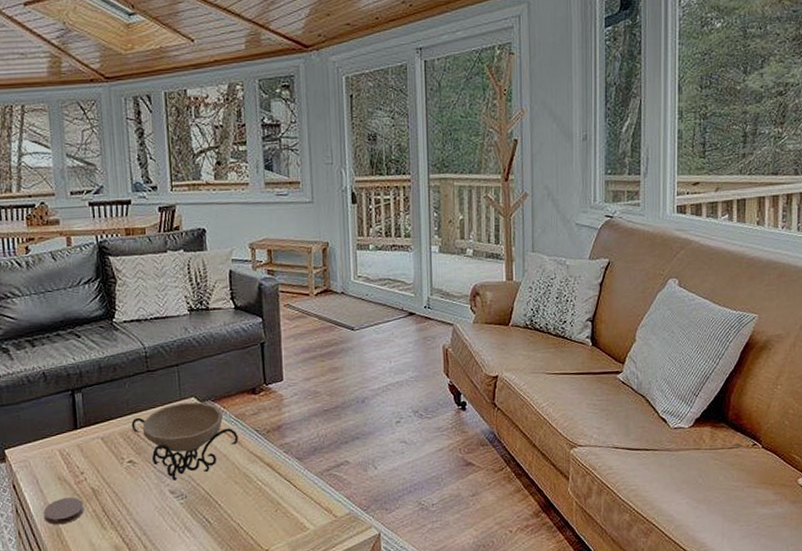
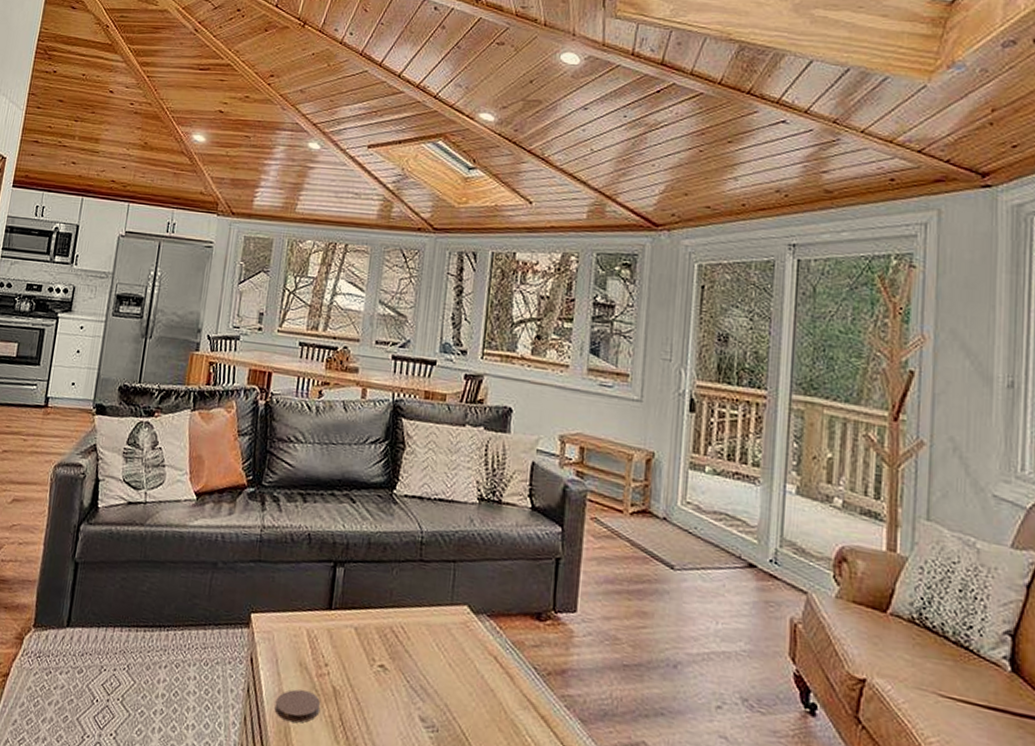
decorative bowl: present [131,402,238,482] -> none [390,608,512,707]

